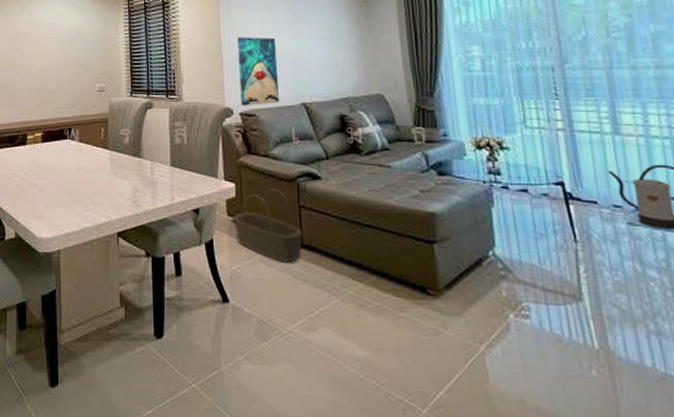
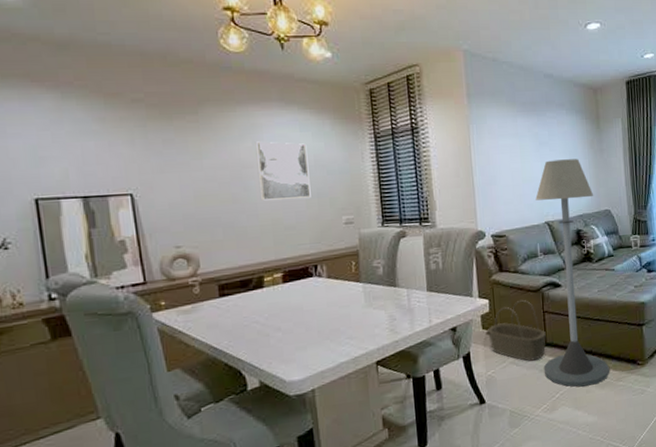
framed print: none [30,15,71,67] -> present [255,141,311,201]
wall art: present [237,37,279,106] -> none [488,162,526,228]
floor lamp: none [290,35,388,309] -> present [535,159,610,387]

